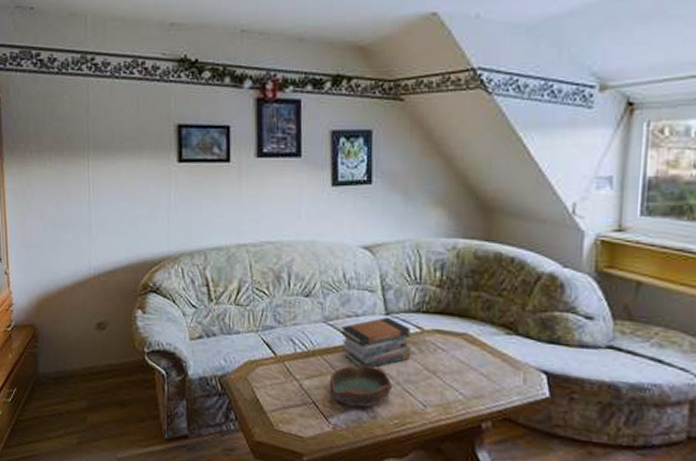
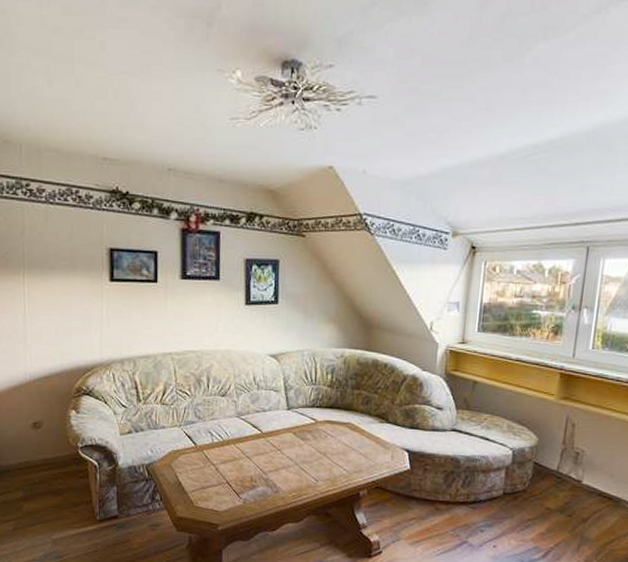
bowl: present [330,364,393,407] -> none [241,450,292,484]
book stack: present [341,316,410,367] -> none [251,411,307,452]

